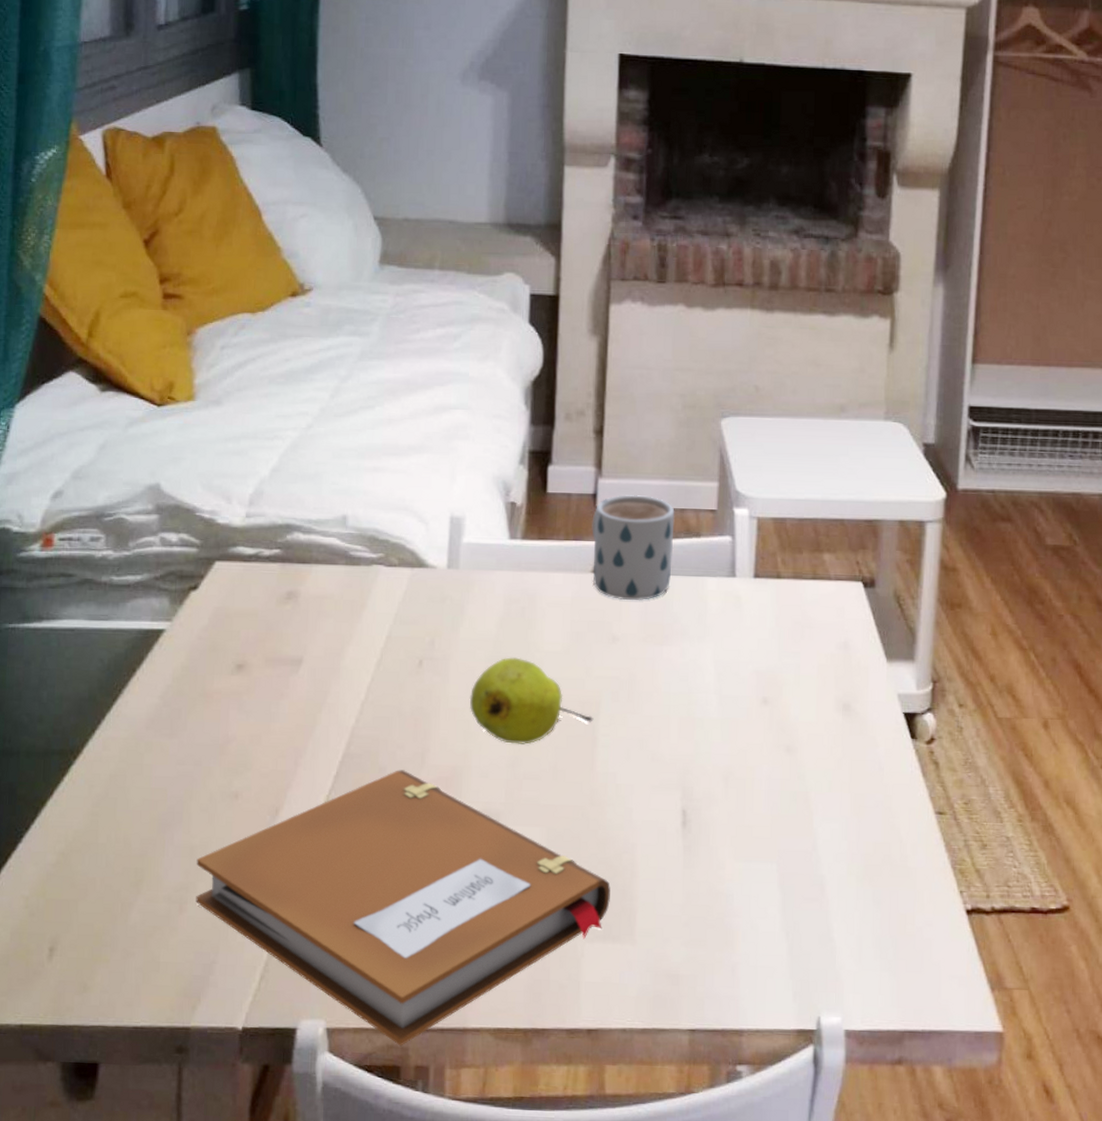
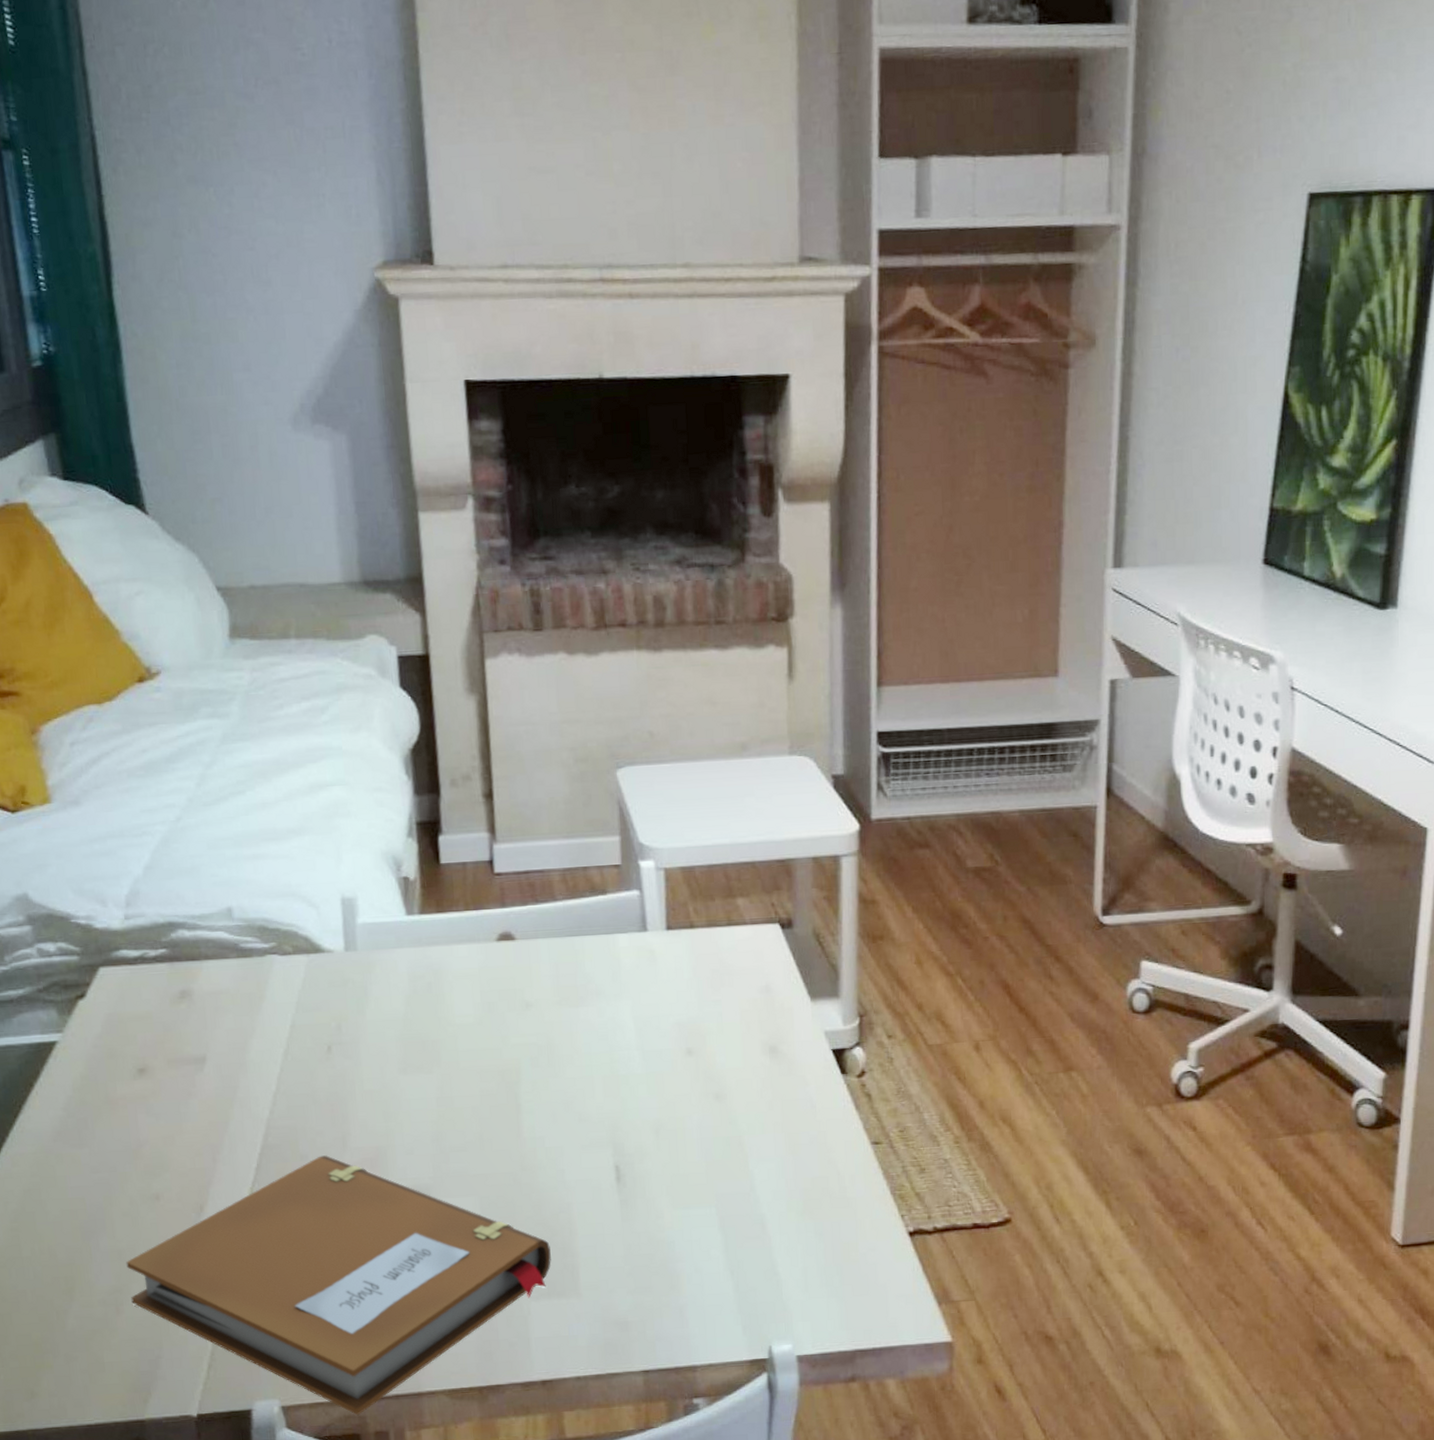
fruit: present [469,657,594,745] -> none [384,1033,515,1119]
mug: present [592,495,675,601] -> none [491,856,580,965]

